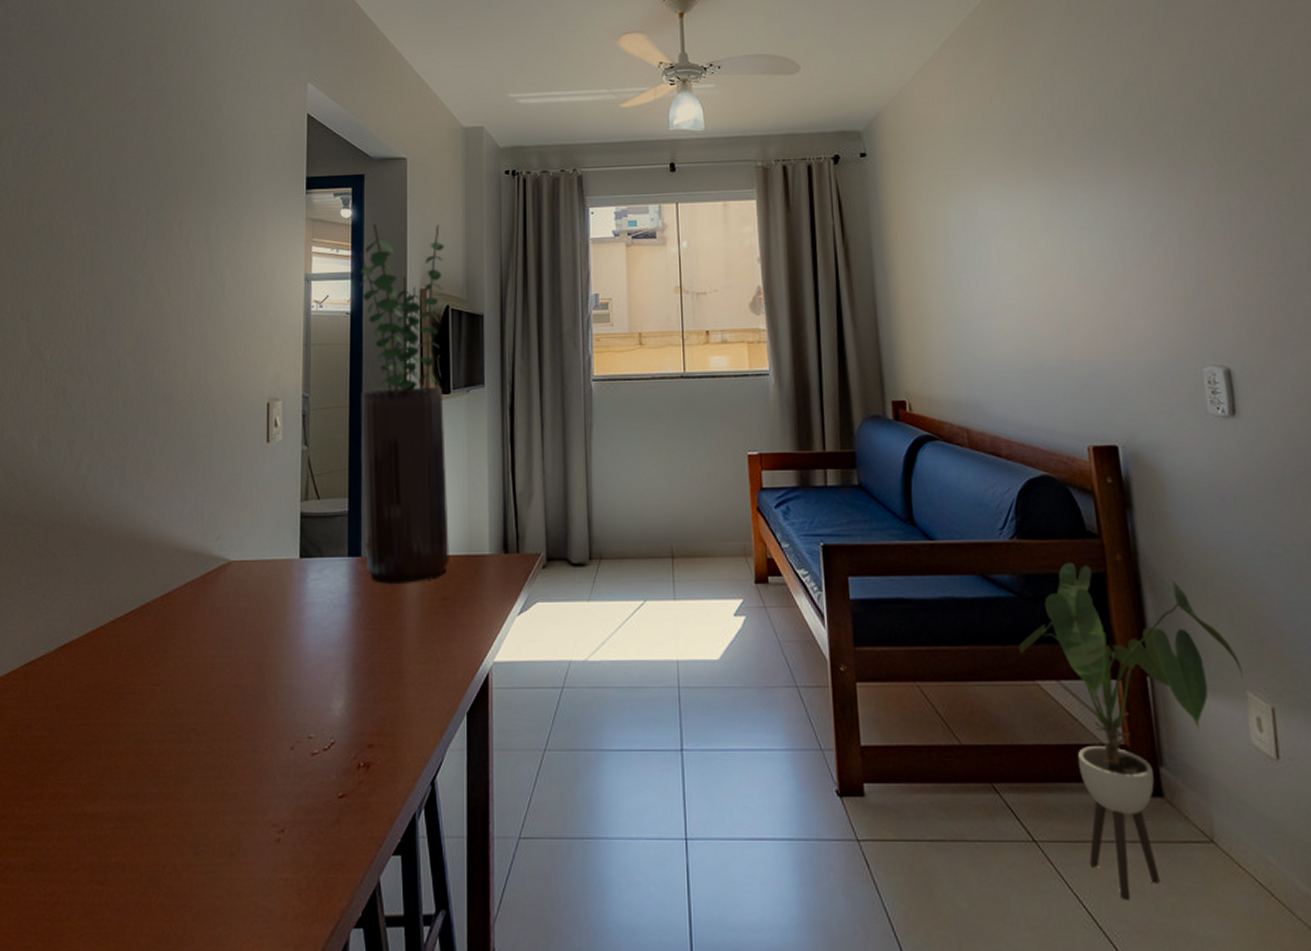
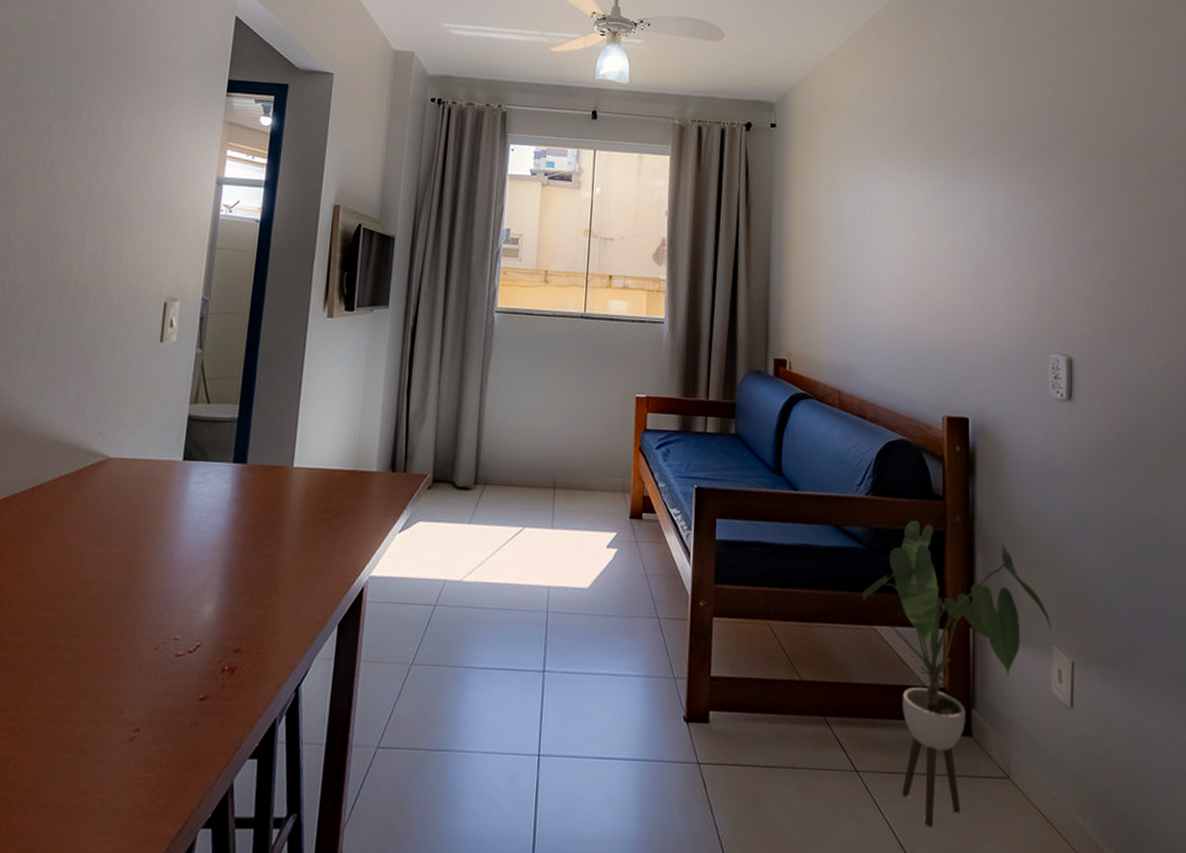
vase: present [360,223,451,585] -> none [251,135,363,494]

